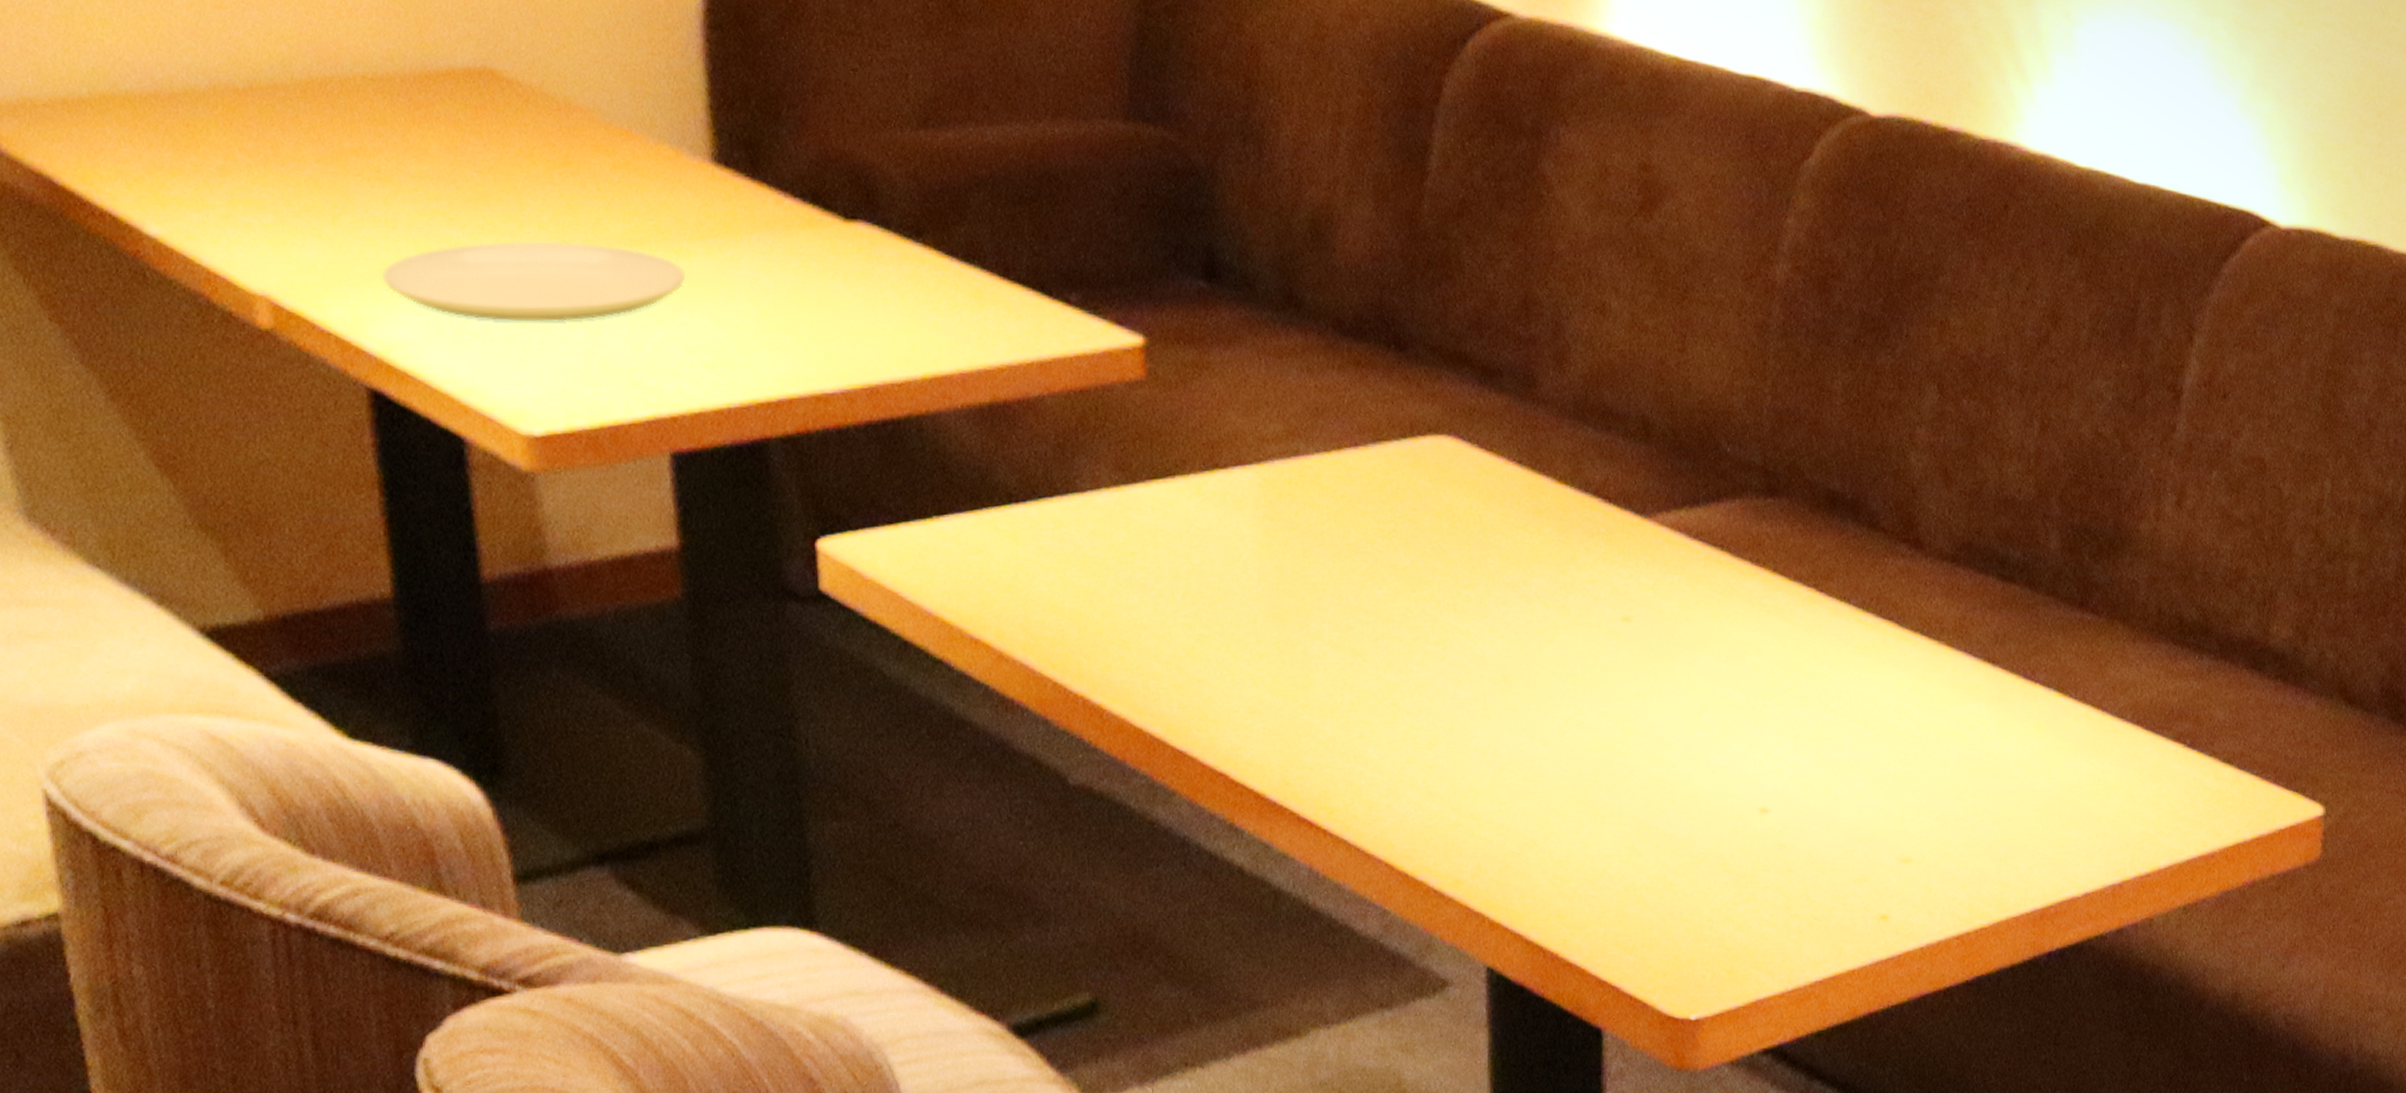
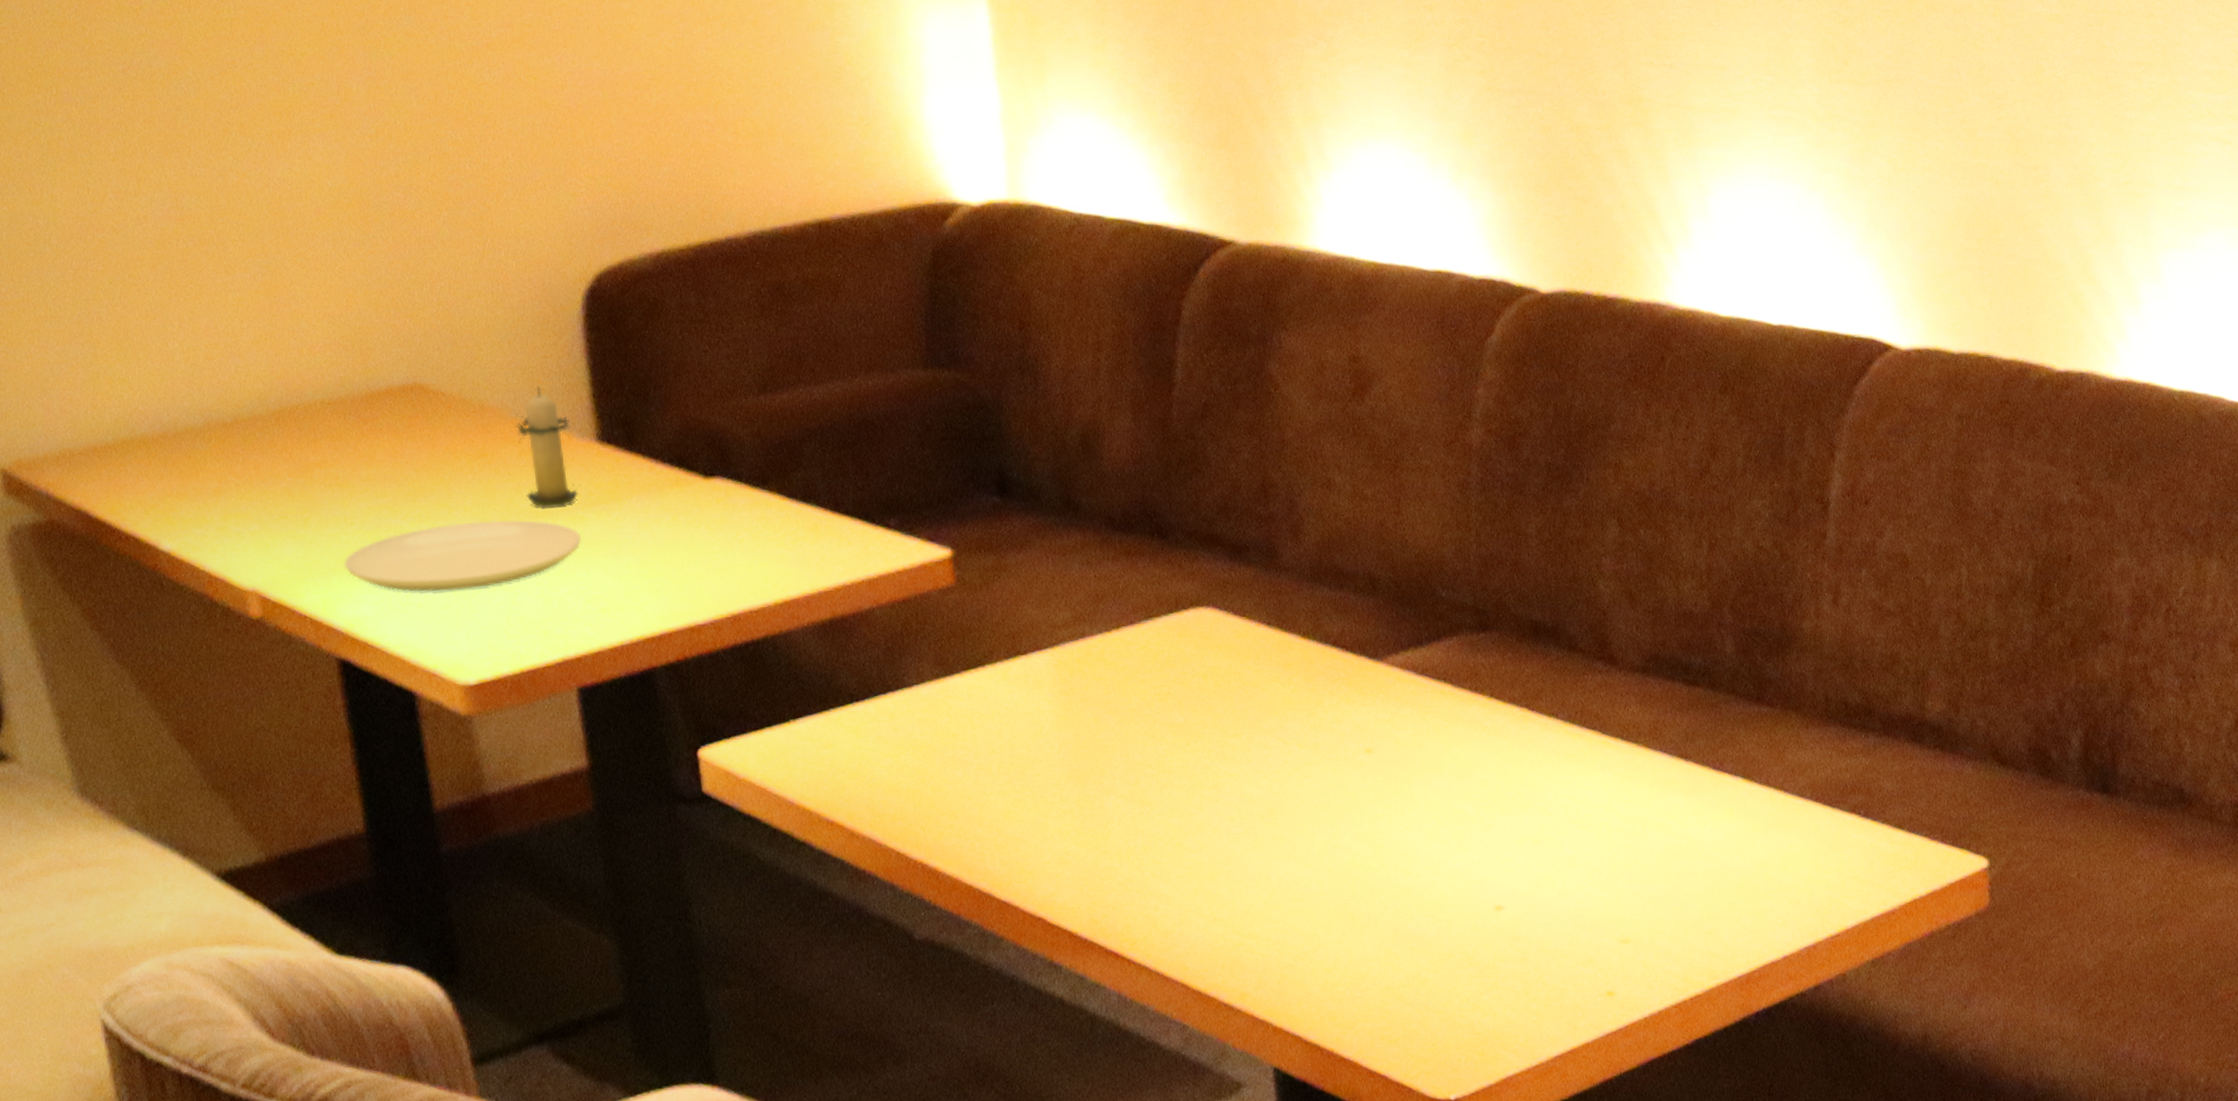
candle: none [609,88,684,234] -> present [515,386,578,507]

